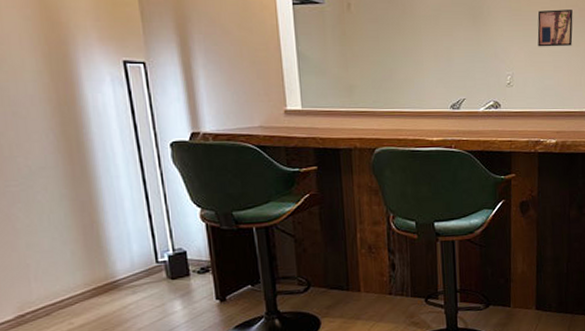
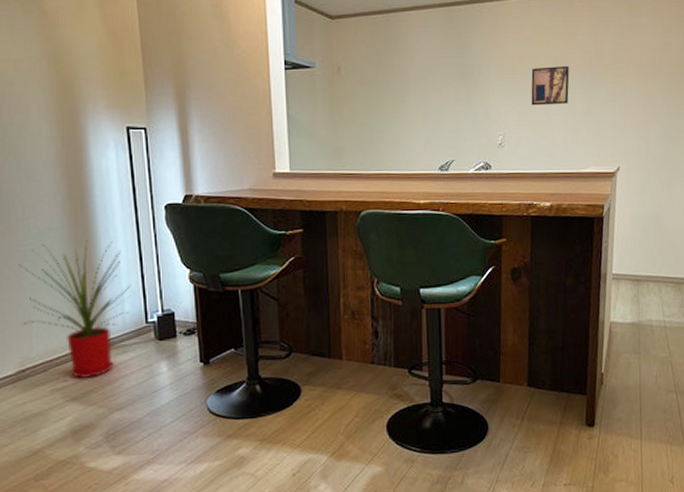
house plant: none [9,180,138,321] -> present [18,240,131,379]

